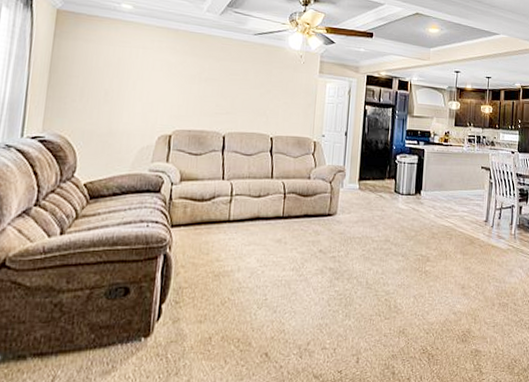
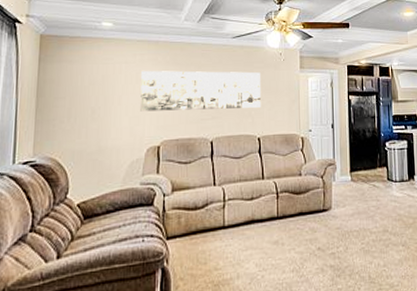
wall art: none [154,57,279,108] -> present [140,70,262,112]

